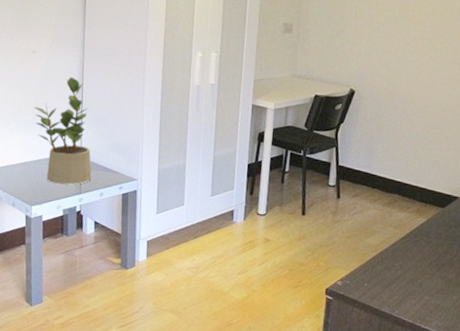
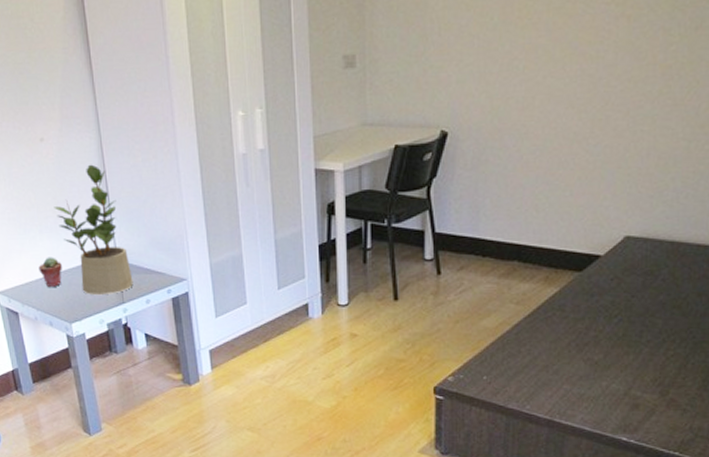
potted succulent: none [11,147,33,173] -> present [38,257,62,287]

